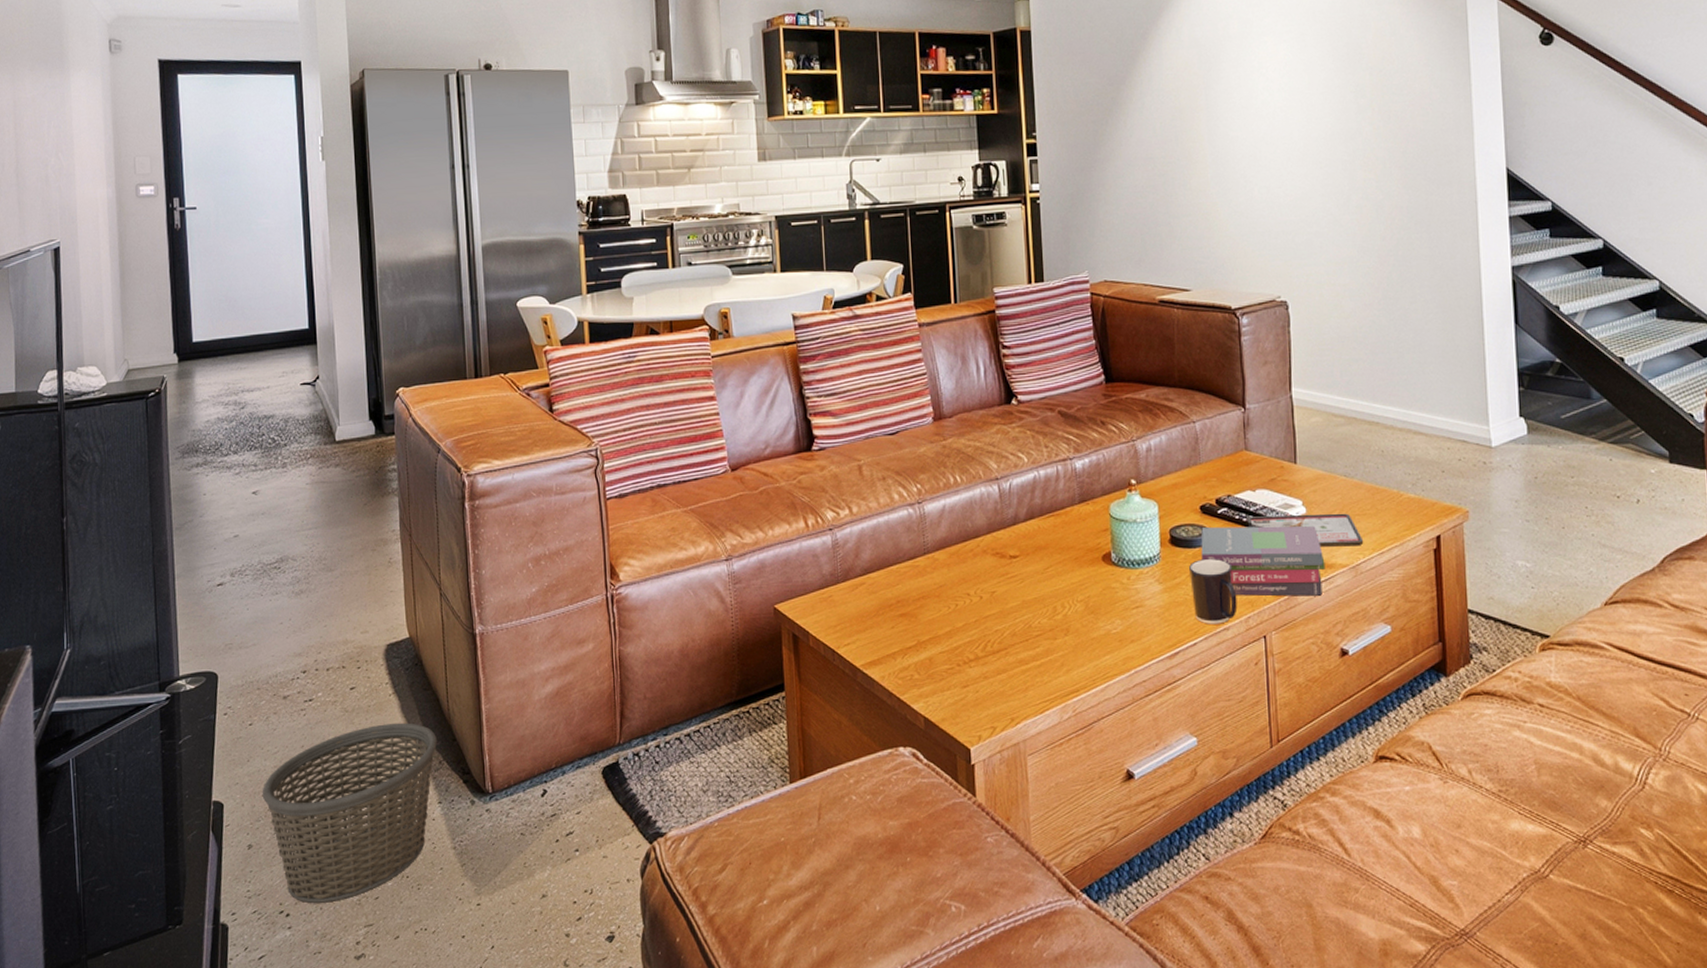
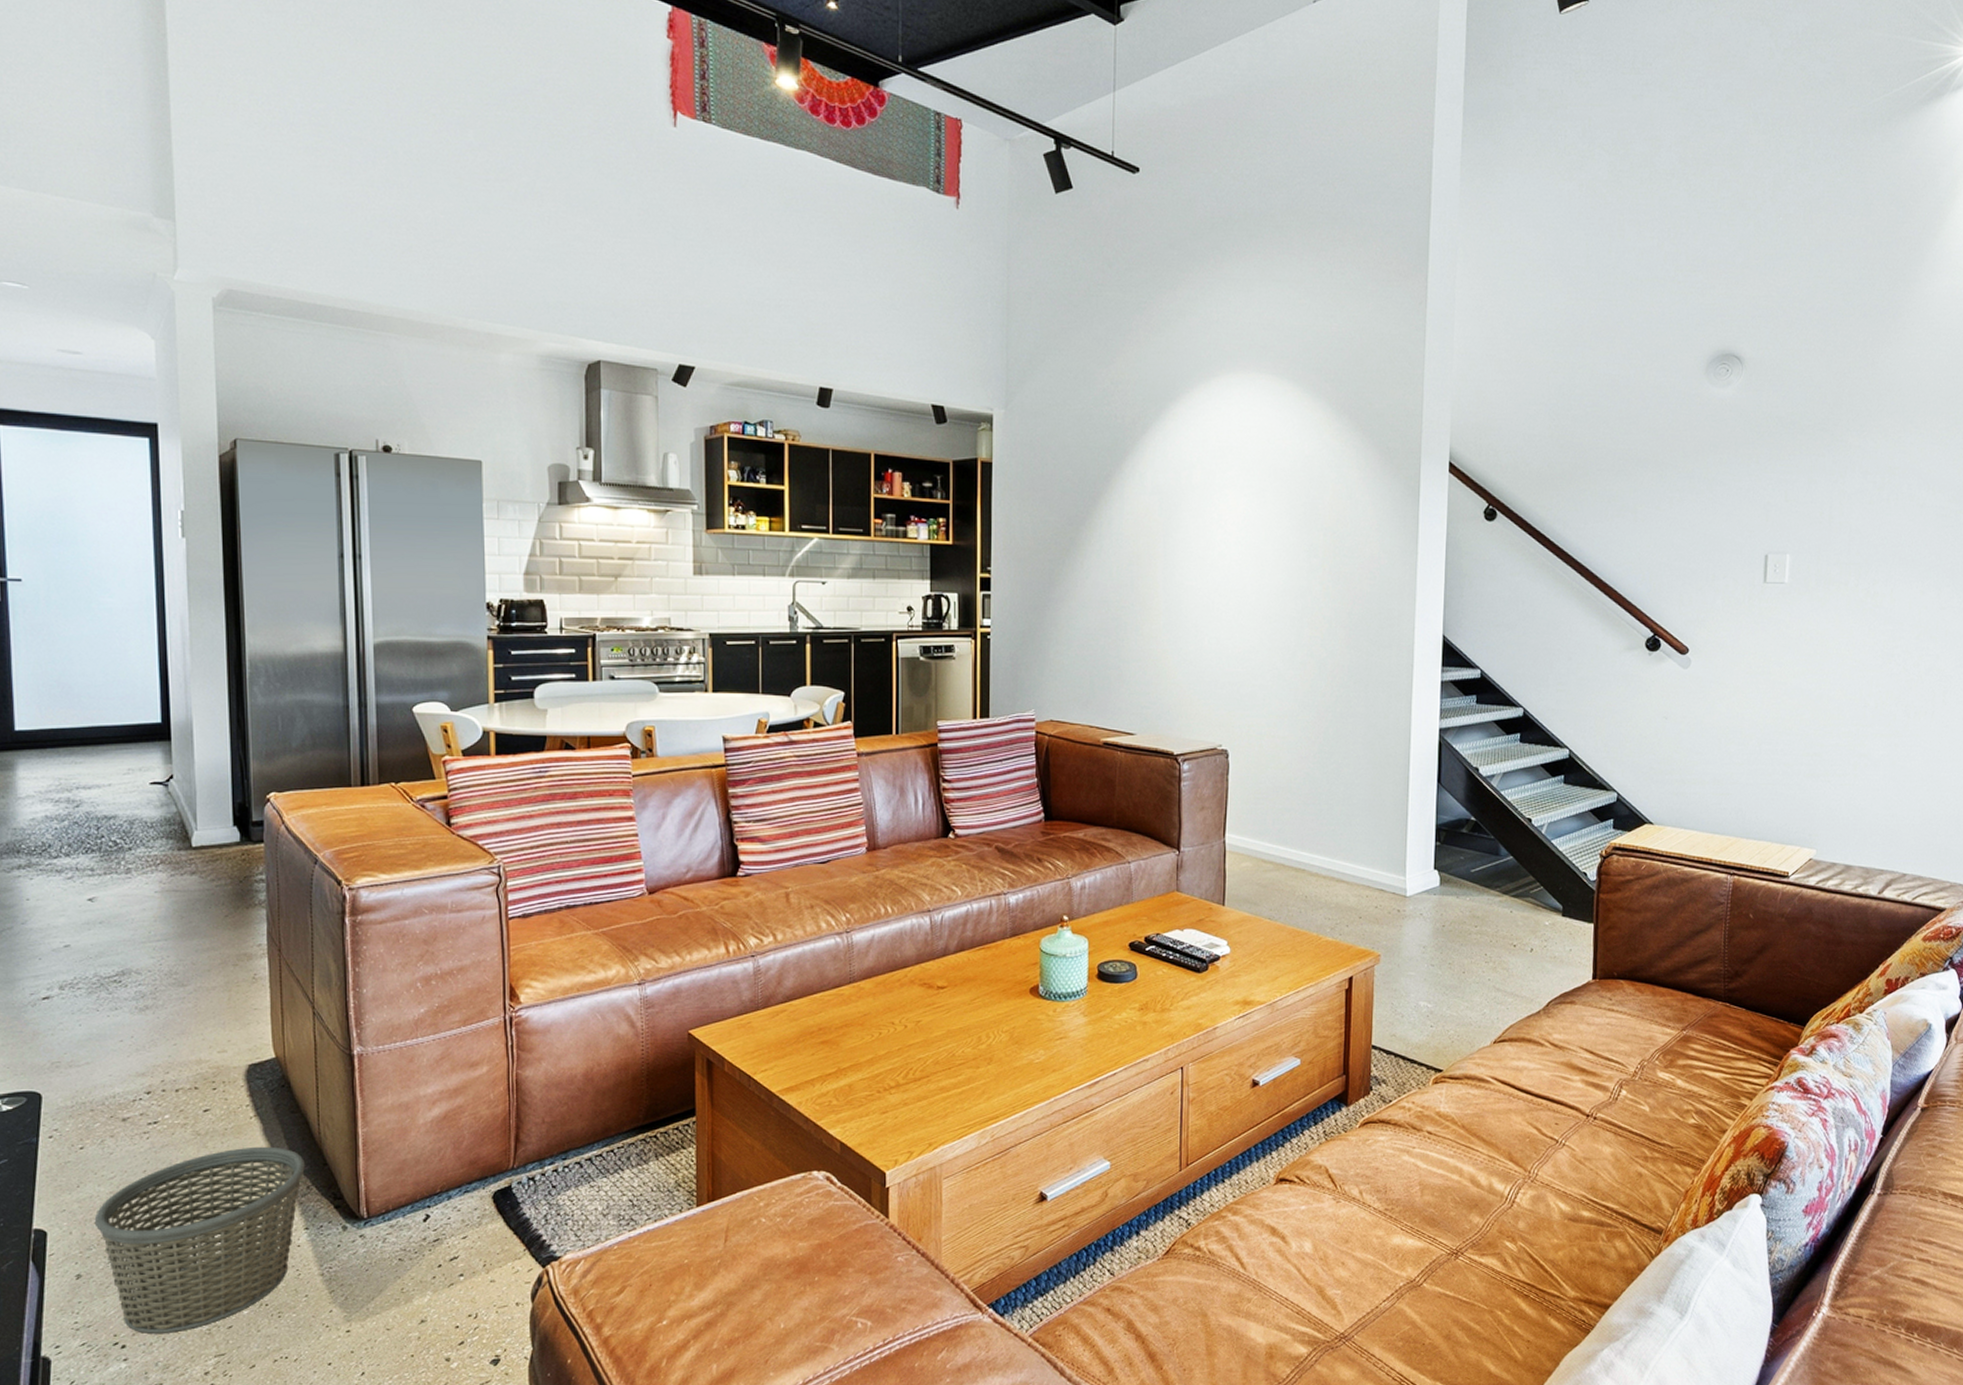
mug: present [1189,558,1237,624] -> none [1114,993,1158,1056]
books: present [1201,526,1325,596] -> none [1127,964,1244,1031]
tablet: present [1247,513,1364,546] -> none [1173,953,1282,985]

